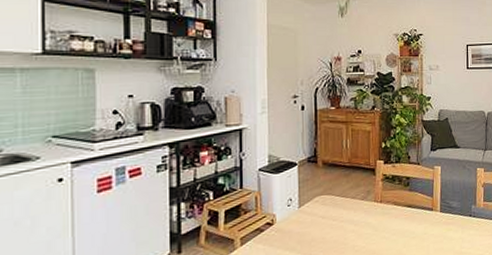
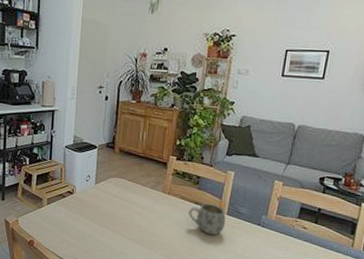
mug: none [403,203,440,238] -> present [188,203,226,235]

